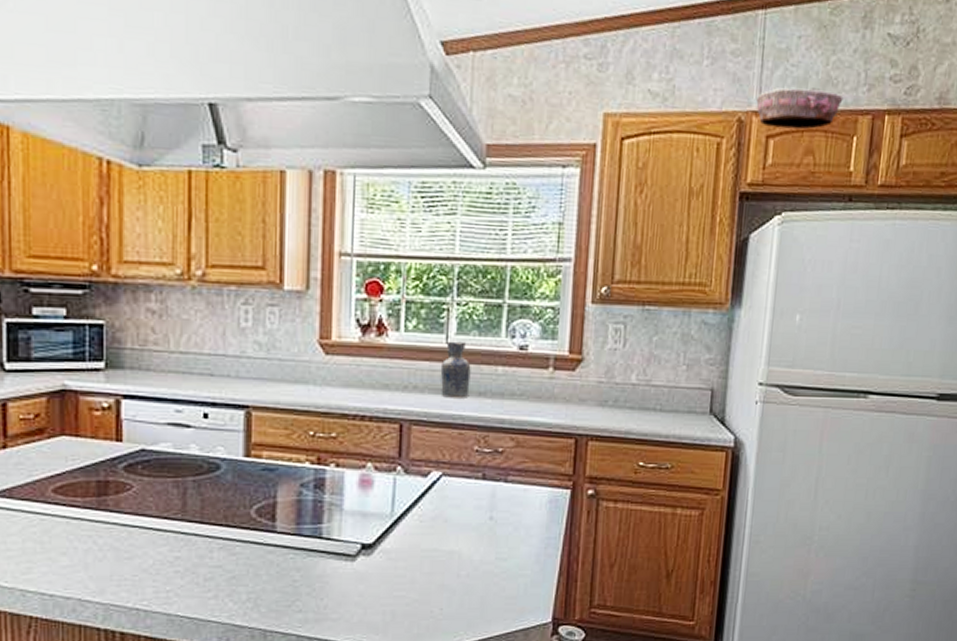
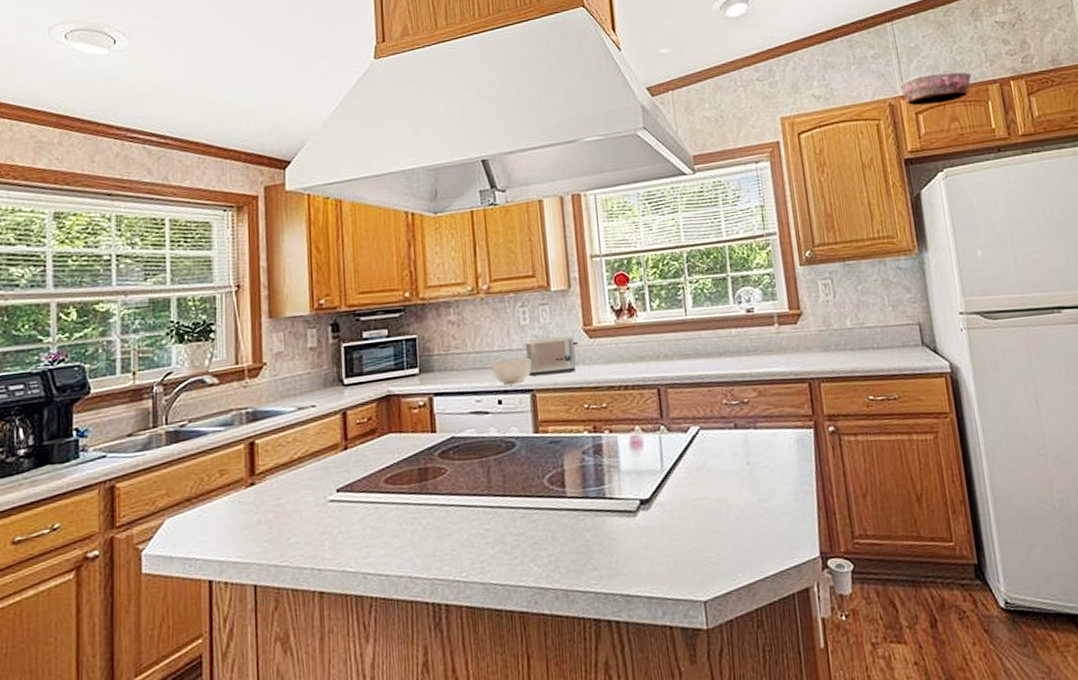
bowl: none [198,366,251,397] -> present [491,357,533,385]
toaster: none [244,345,311,392] -> present [525,336,578,377]
ceramic jug: present [440,341,471,398] -> none [684,312,712,362]

